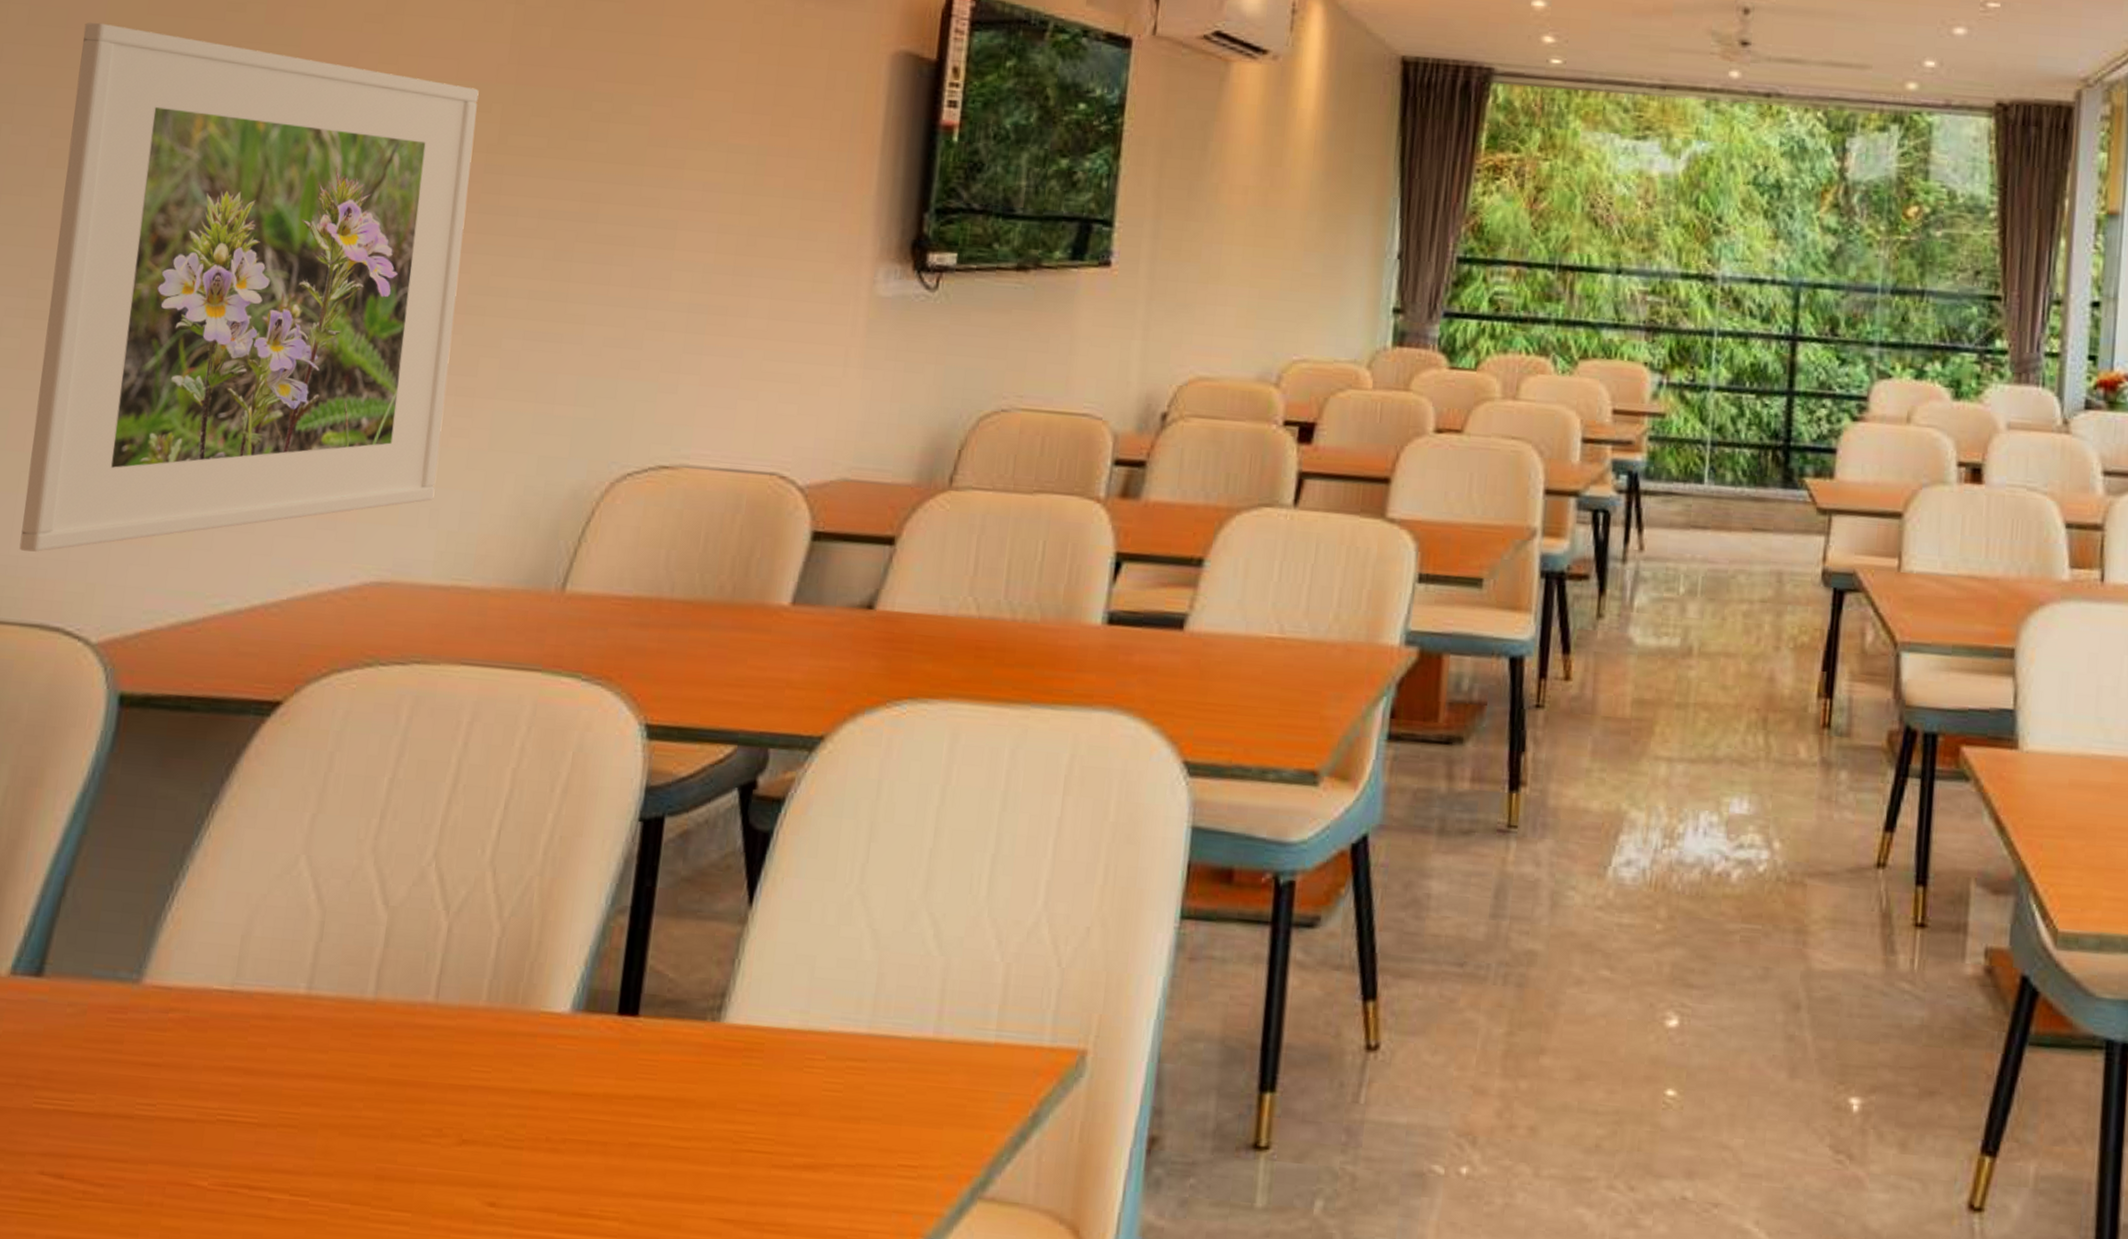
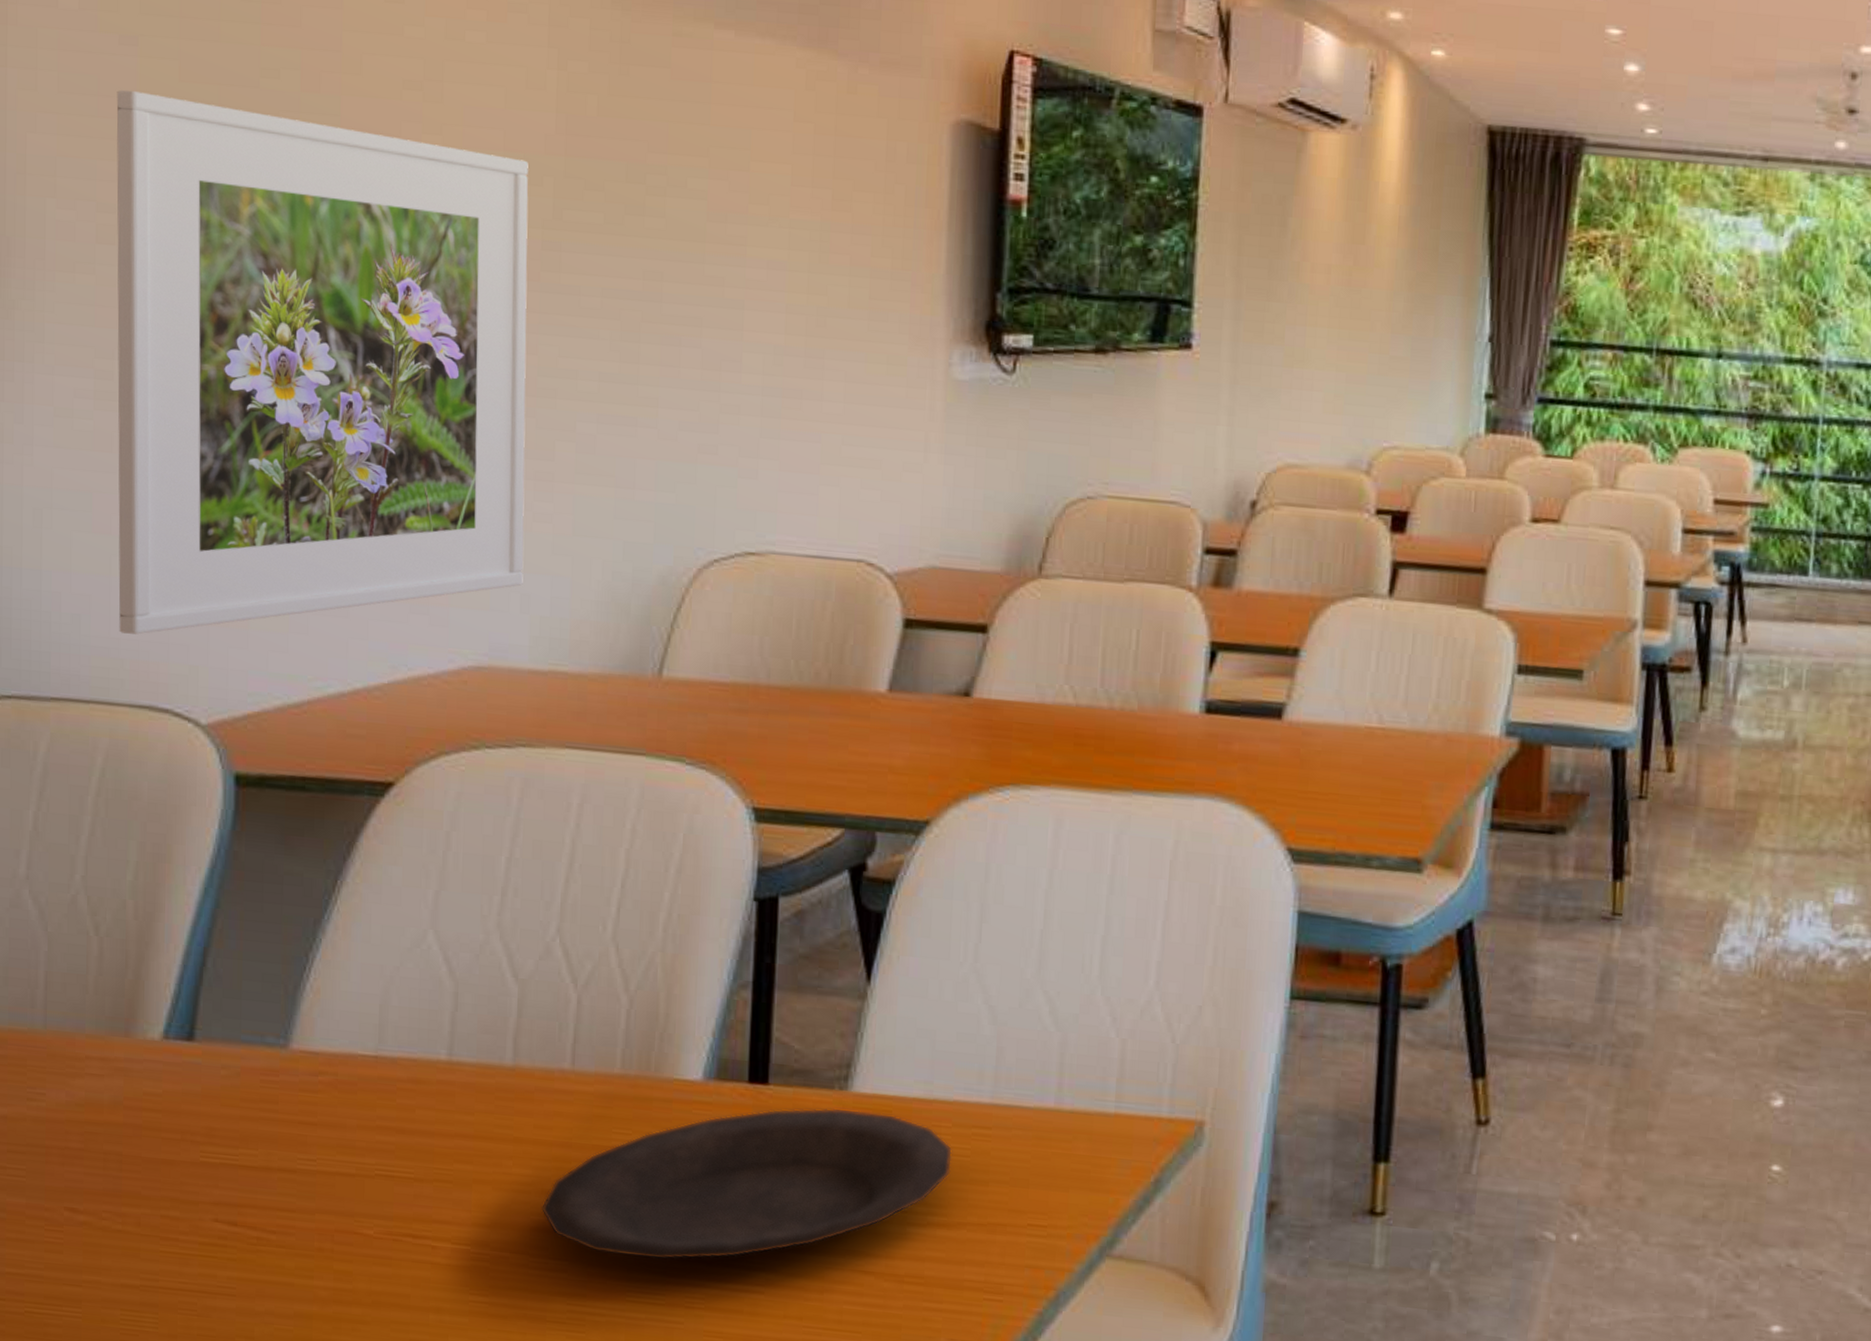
plate: none [388,1041,824,1211] -> present [540,1108,952,1261]

